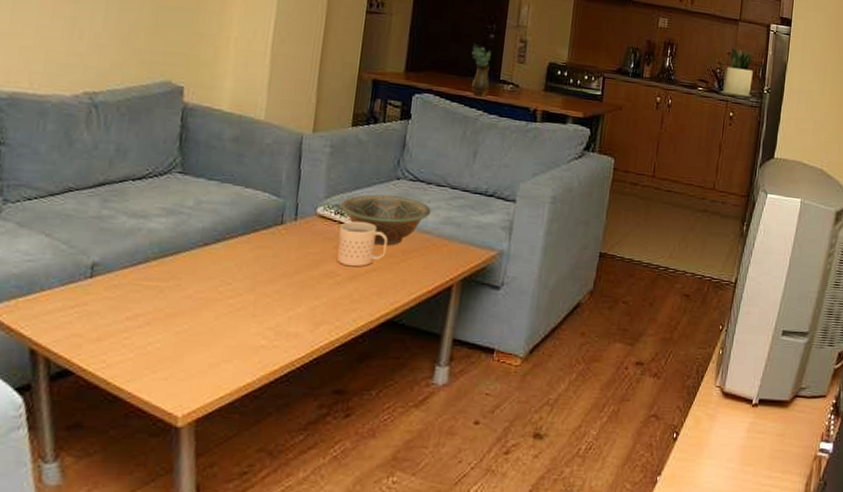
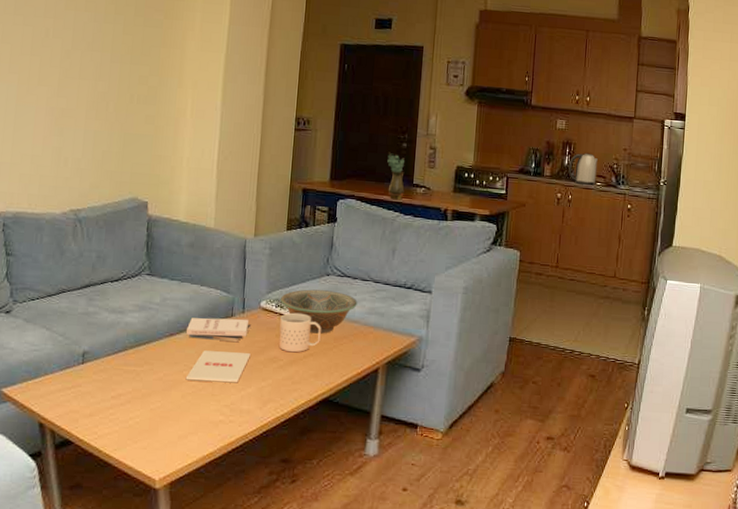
magazine: none [221,263,302,302] -> present [185,350,251,383]
books: none [224,224,305,255] -> present [186,317,252,343]
kettle: none [668,55,700,90] -> present [568,153,598,185]
planter: present [720,47,755,98] -> none [618,143,650,191]

